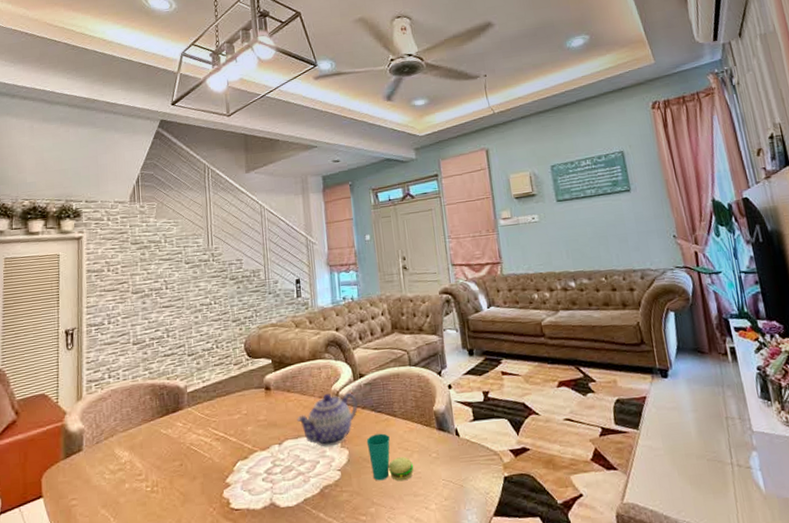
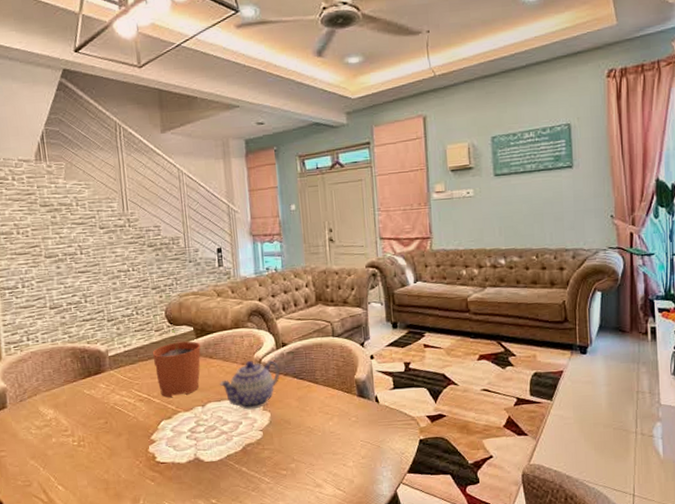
plant pot: none [230,363,279,436] -> present [152,330,201,398]
cup: present [366,433,414,482] -> none [288,398,334,442]

